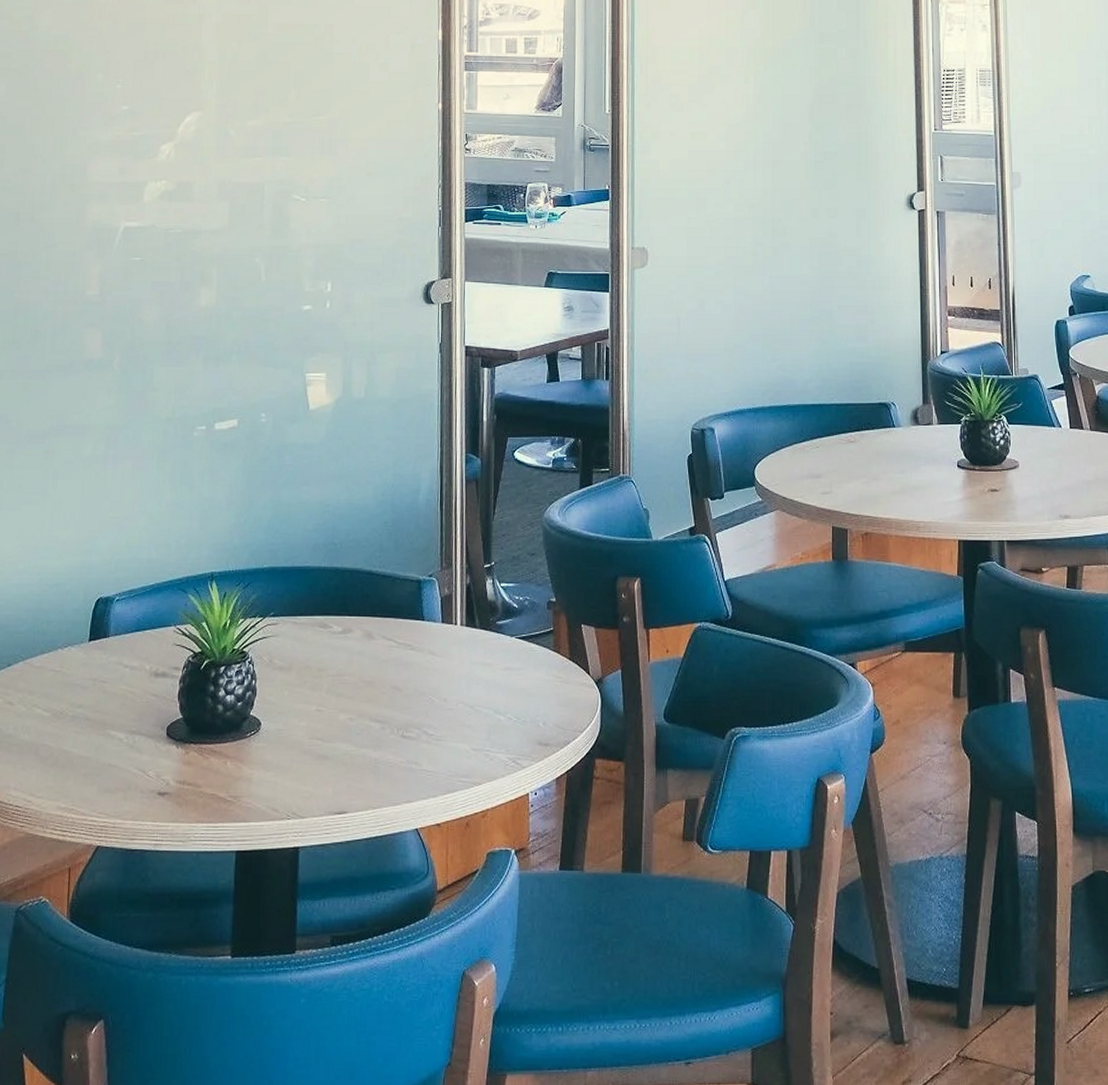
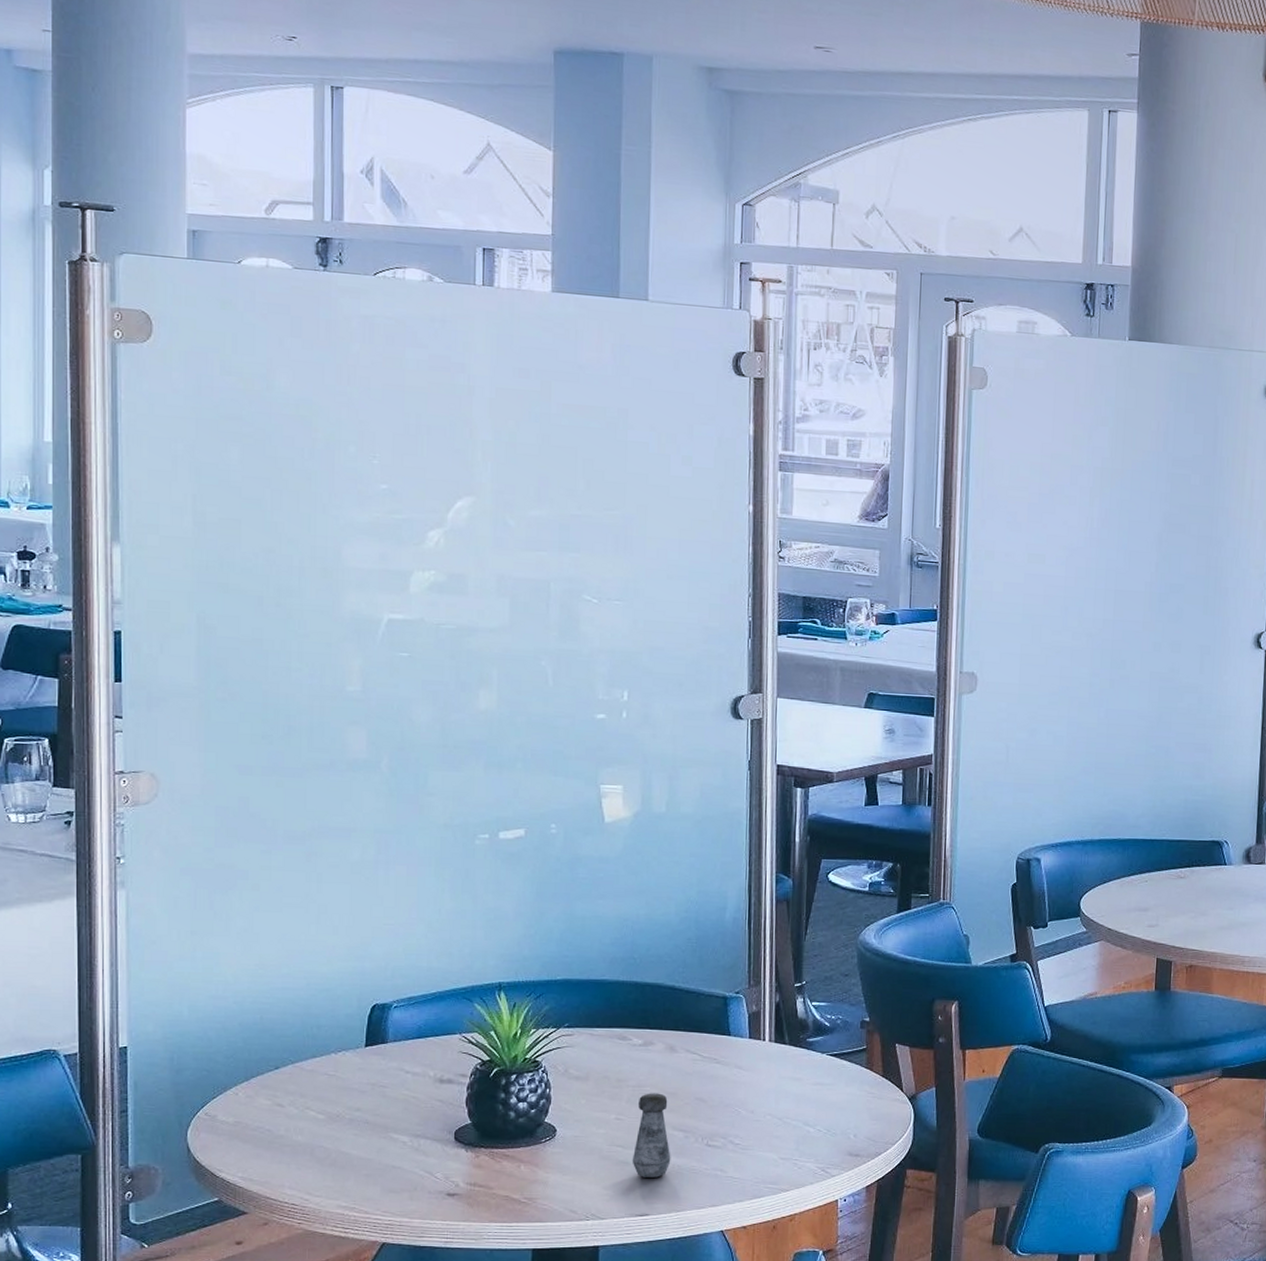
salt shaker: none [331,682,368,772] -> present [632,1093,671,1178]

